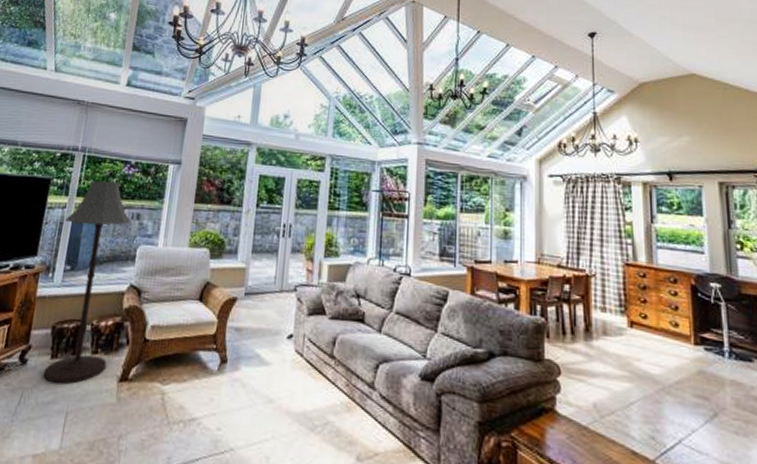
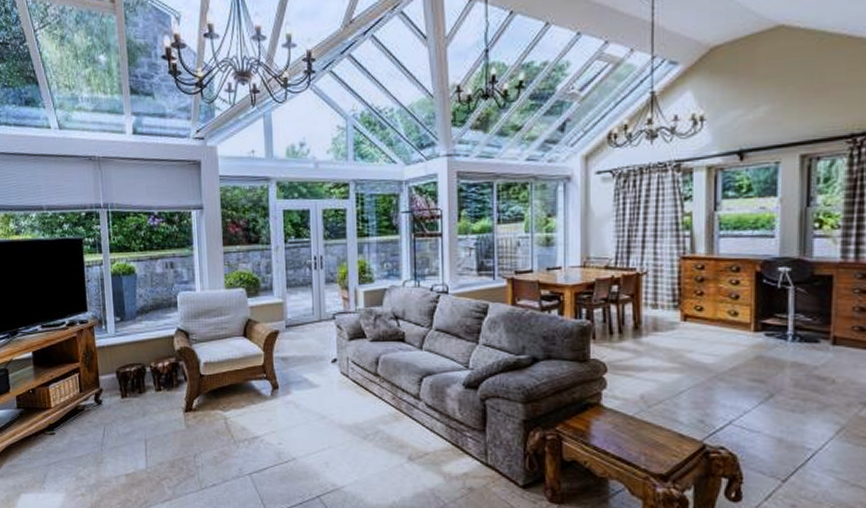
floor lamp: present [43,180,132,384] -> none [105,234,171,418]

